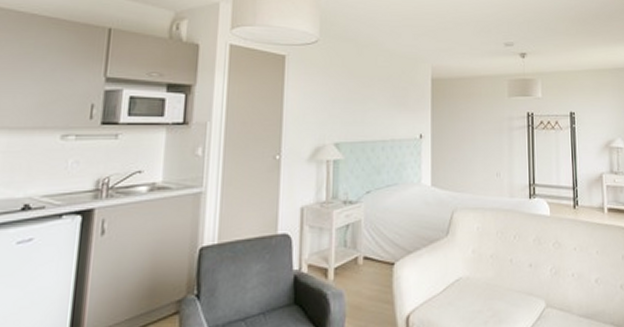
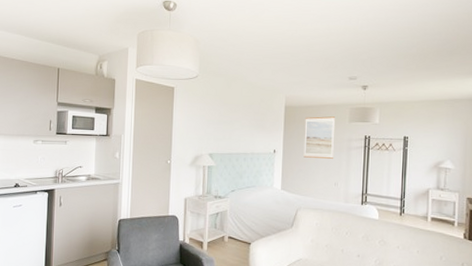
wall art: none [456,90,493,143] -> present [303,116,336,159]

